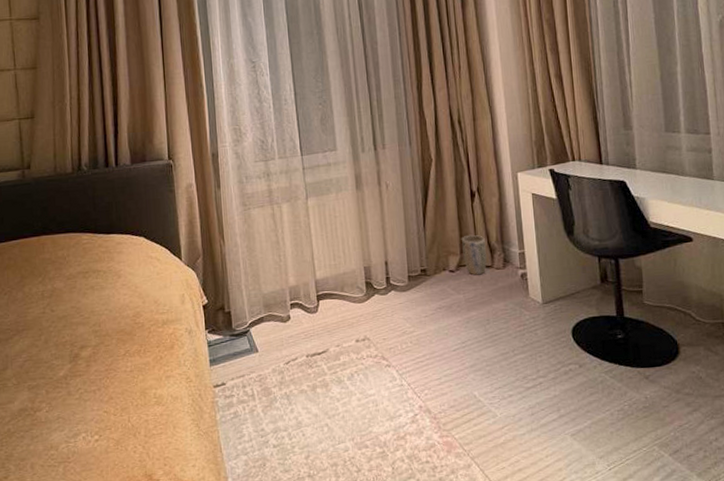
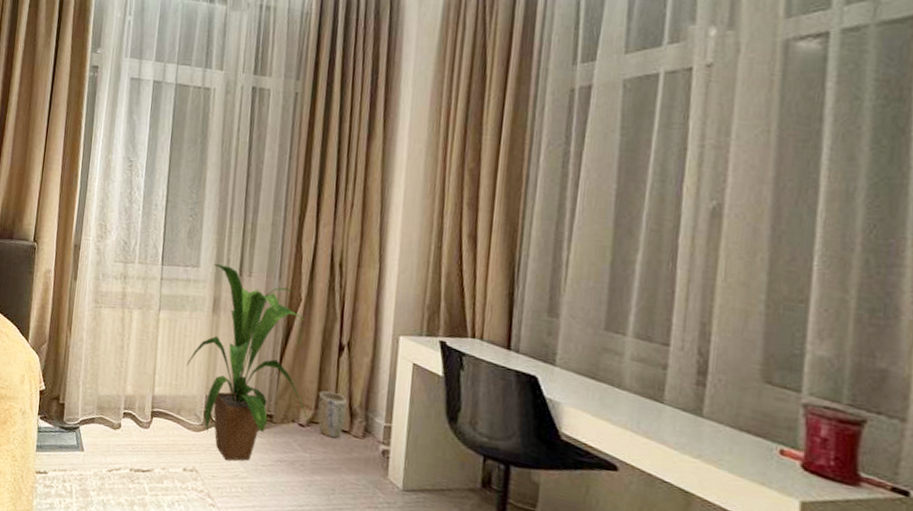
house plant: none [341,143,458,321] -> present [187,264,310,461]

